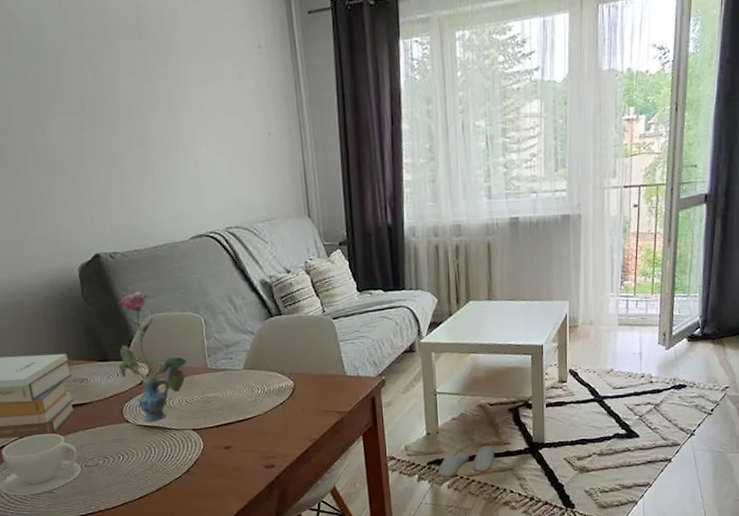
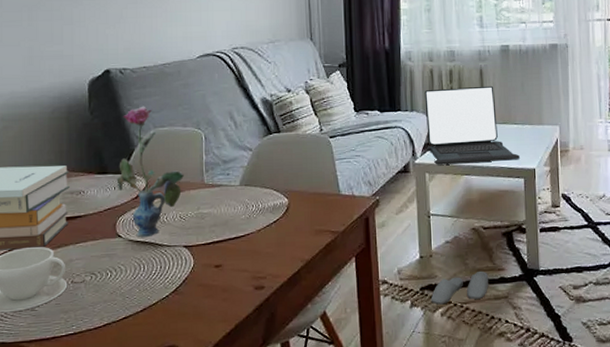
laptop: none [429,261,527,344] -> present [424,85,520,165]

